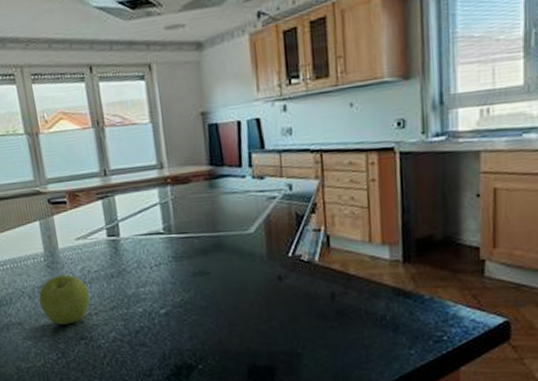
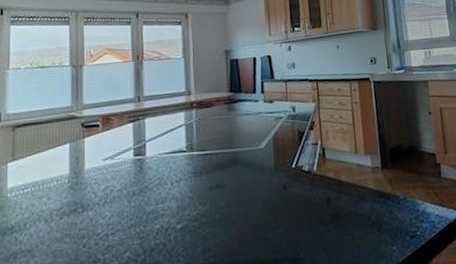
apple: present [39,275,90,325] -> none [55,195,109,249]

